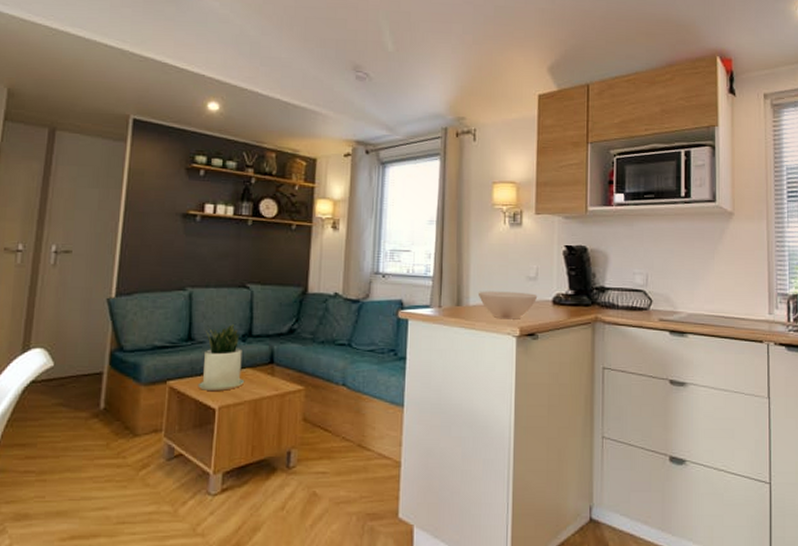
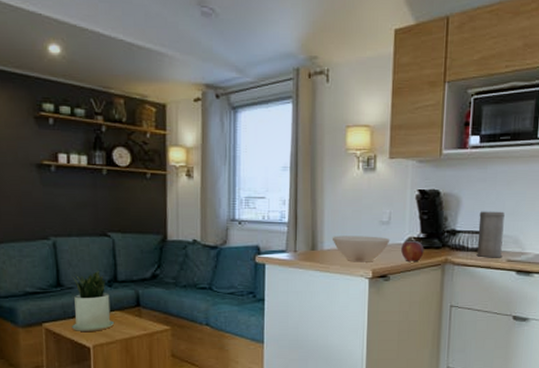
fruit: none [548,296,573,319] -> present [400,240,424,261]
canister: none [627,268,654,317] -> present [476,211,505,258]

